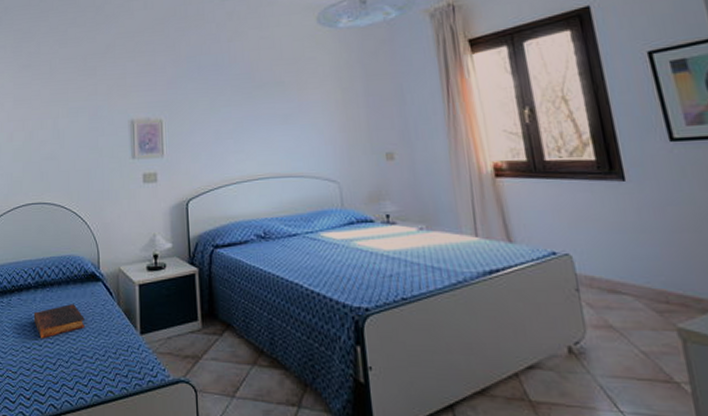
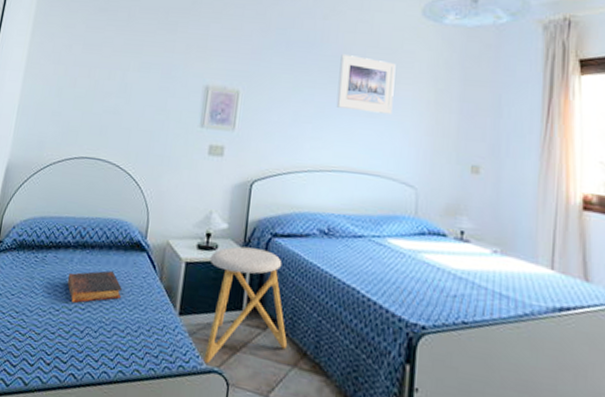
stool: none [160,262,245,375] -> present [203,246,288,364]
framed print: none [249,70,305,121] -> present [336,53,396,114]

